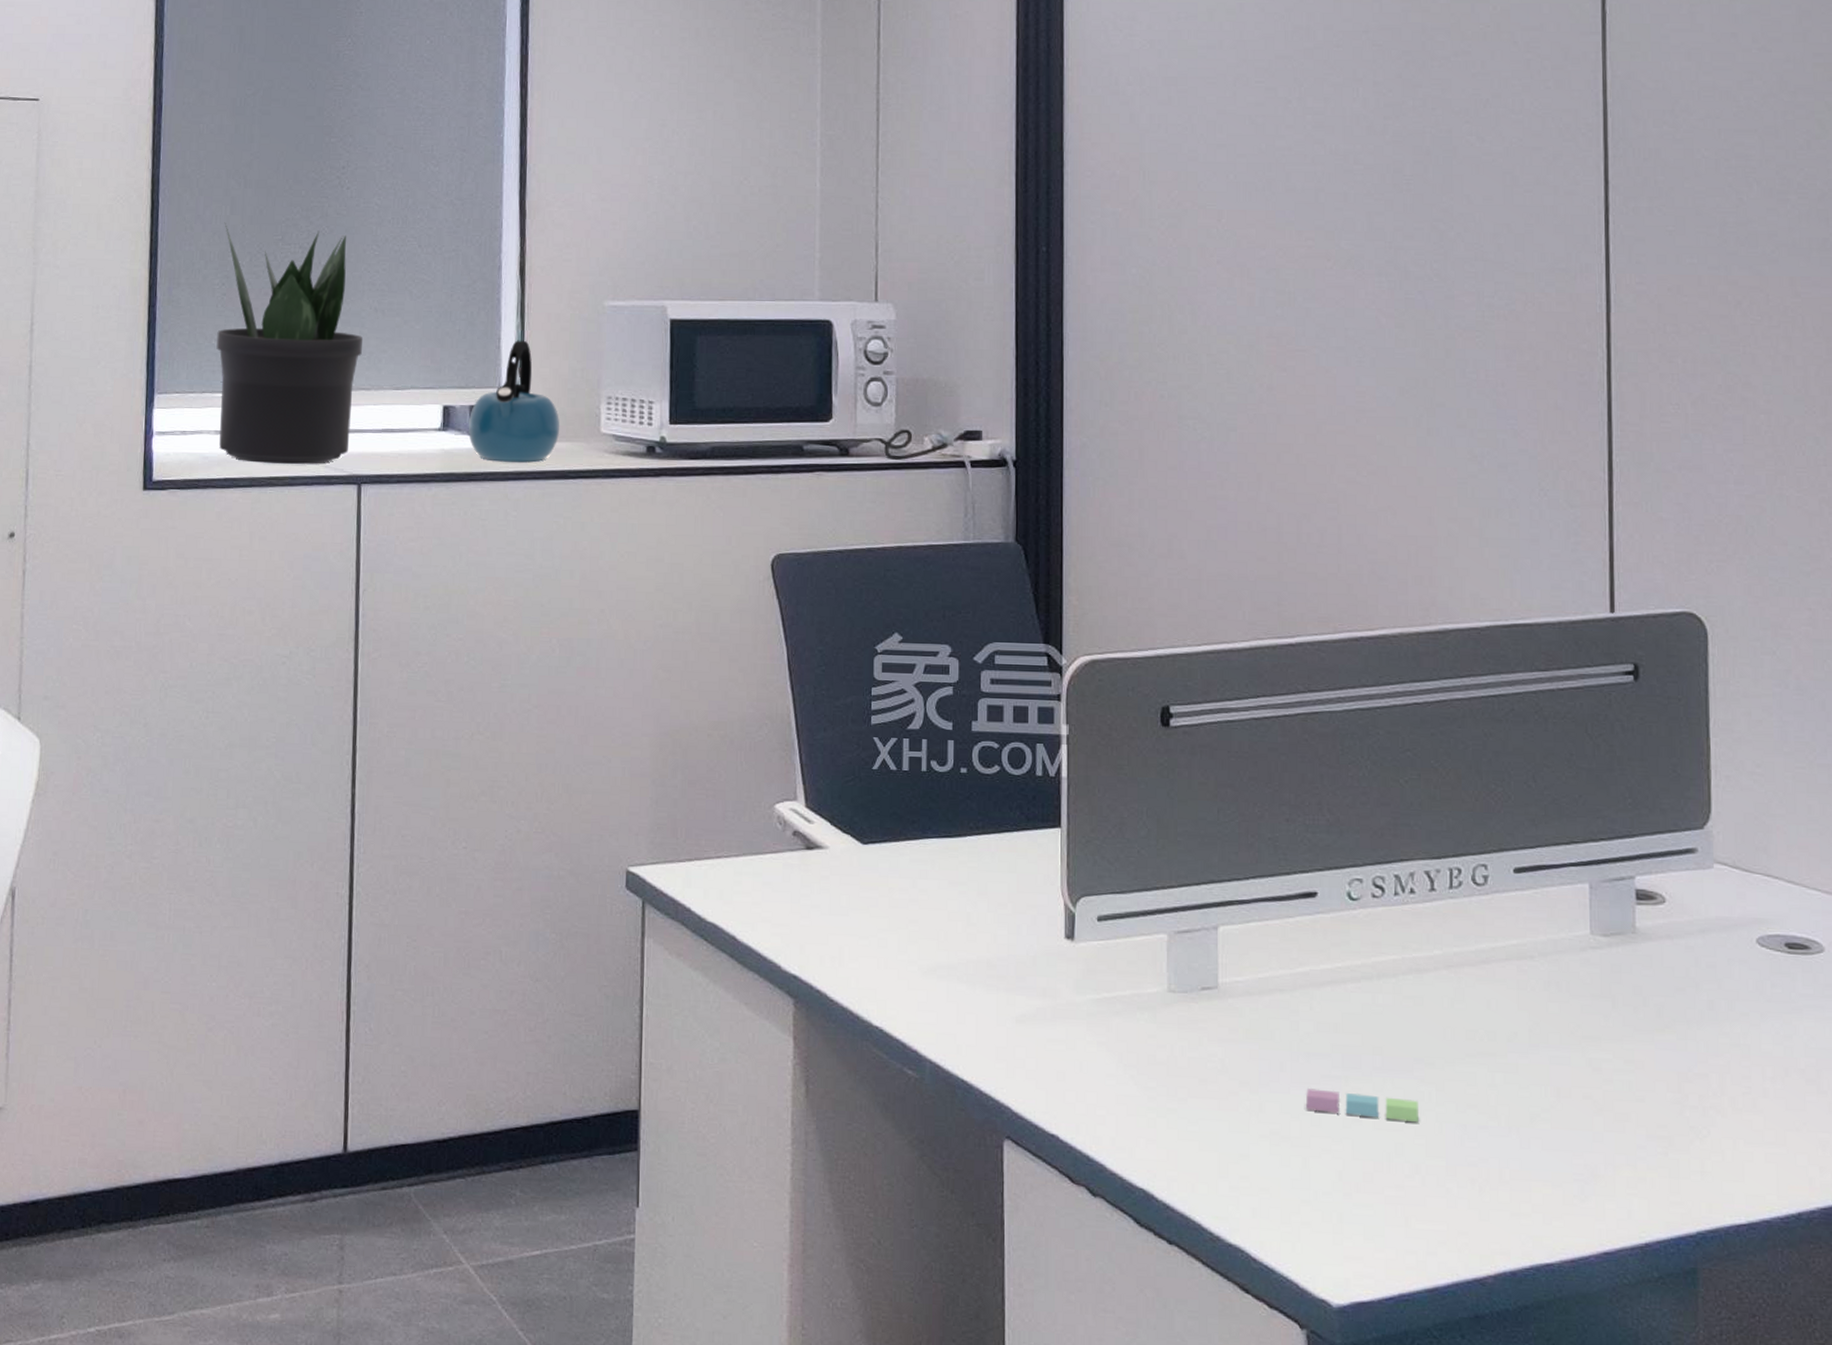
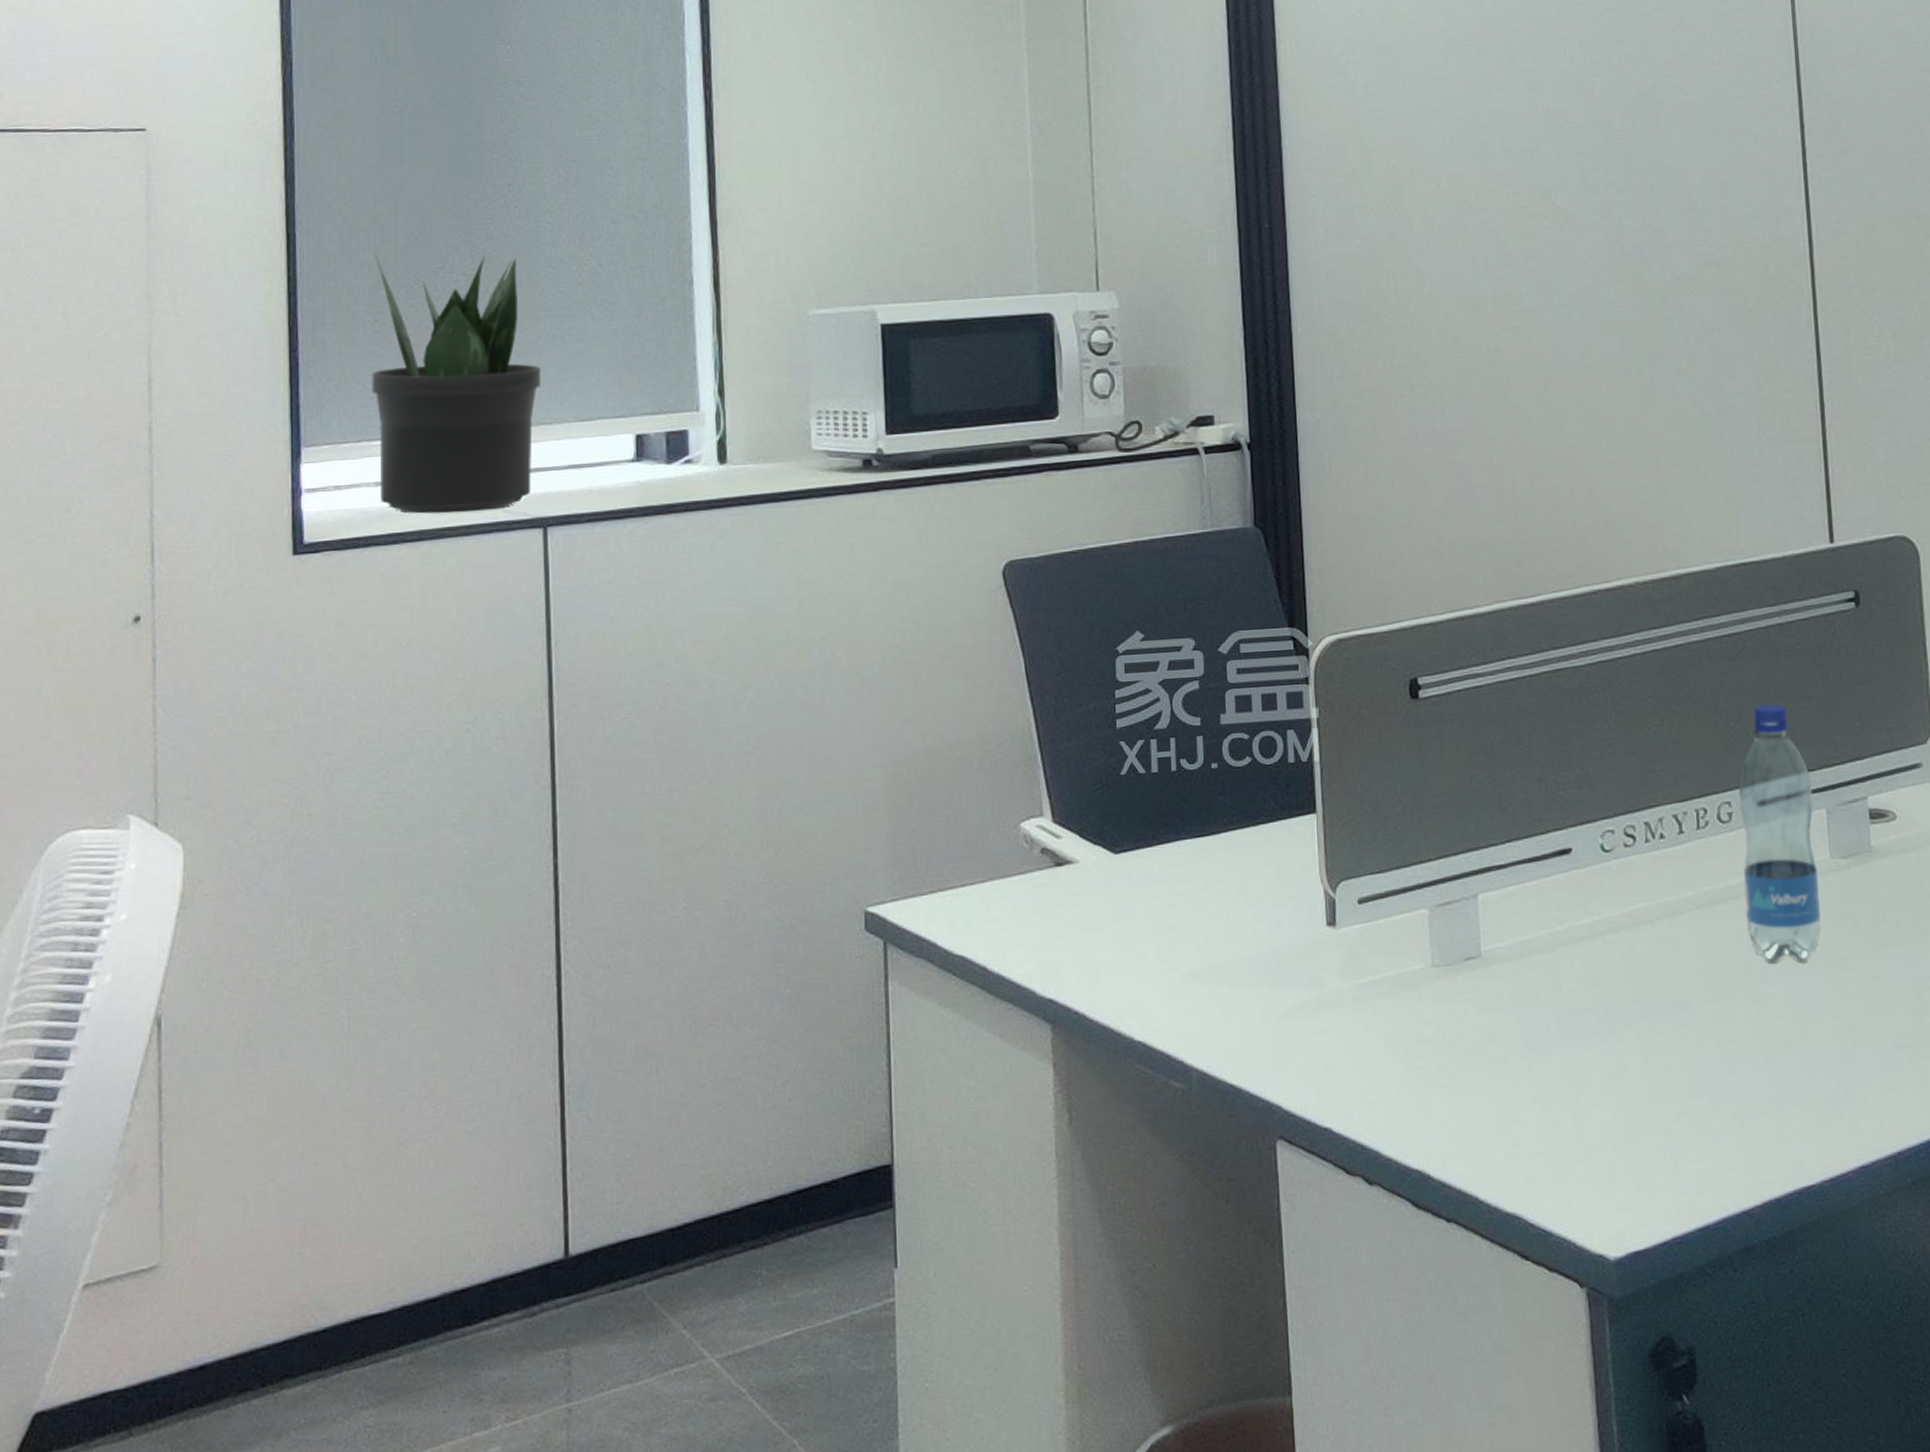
kettle: present [468,340,559,463] -> none [664,357,766,490]
sticky notes: present [1306,1087,1418,1123] -> none [1572,1042,1681,1068]
bottle: none [1495,770,1577,1037] -> present [1738,704,1821,964]

